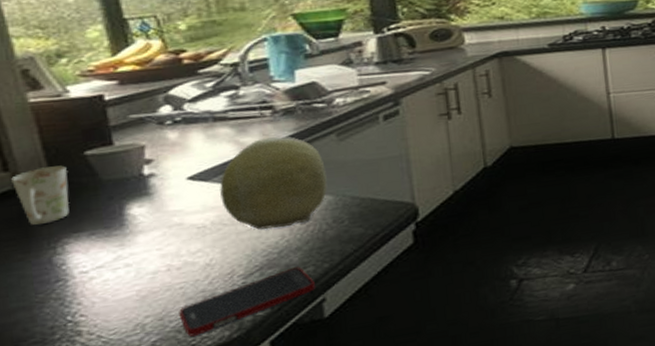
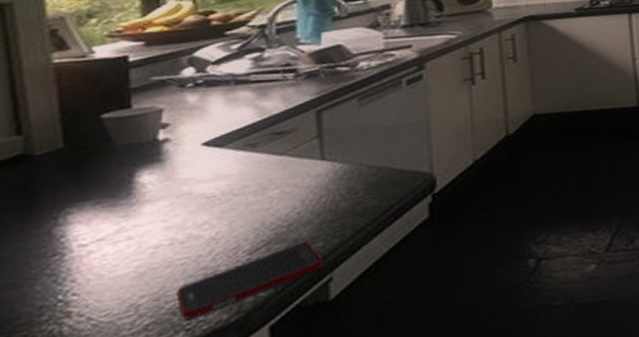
mug: present [11,165,70,225] -> none [23,129,82,193]
fruit: present [220,136,328,230] -> none [234,101,344,200]

